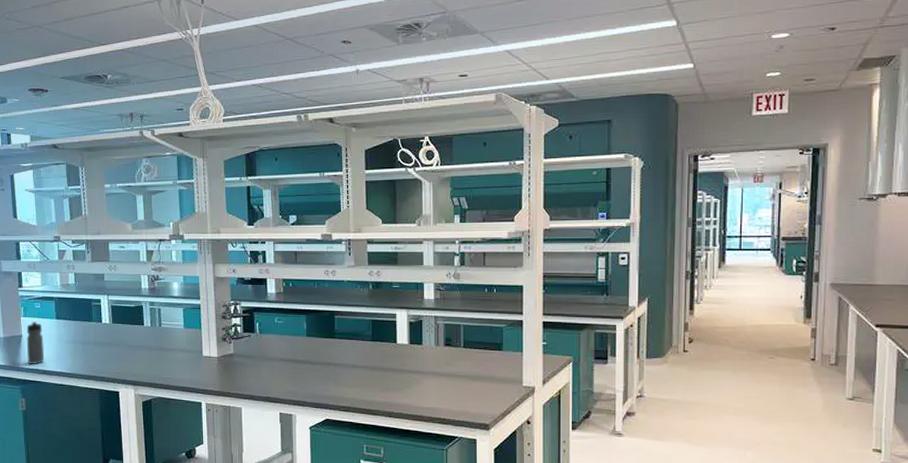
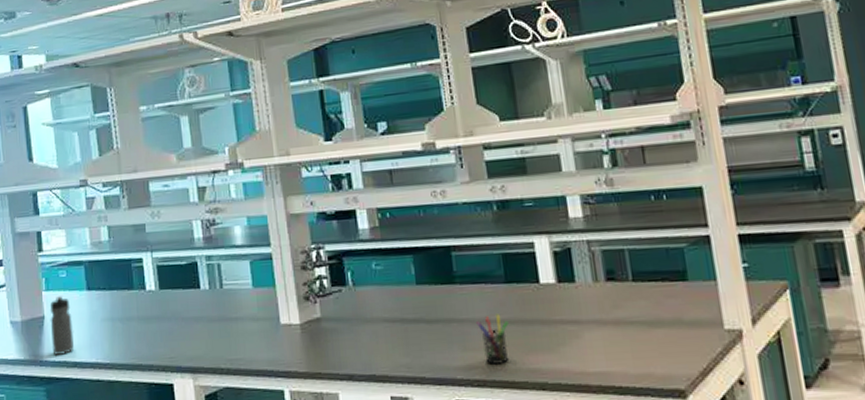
pen holder: none [347,362,371,398] -> present [476,314,509,366]

